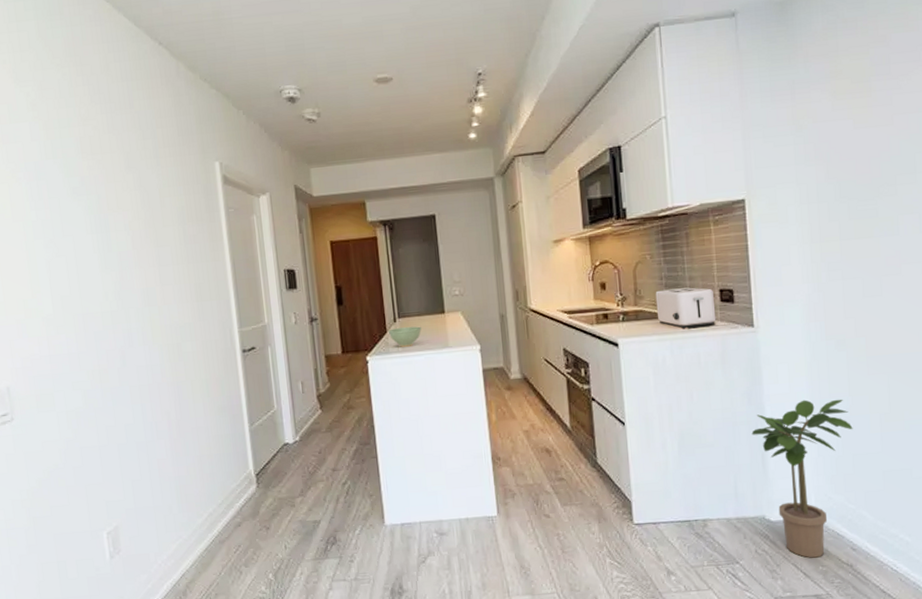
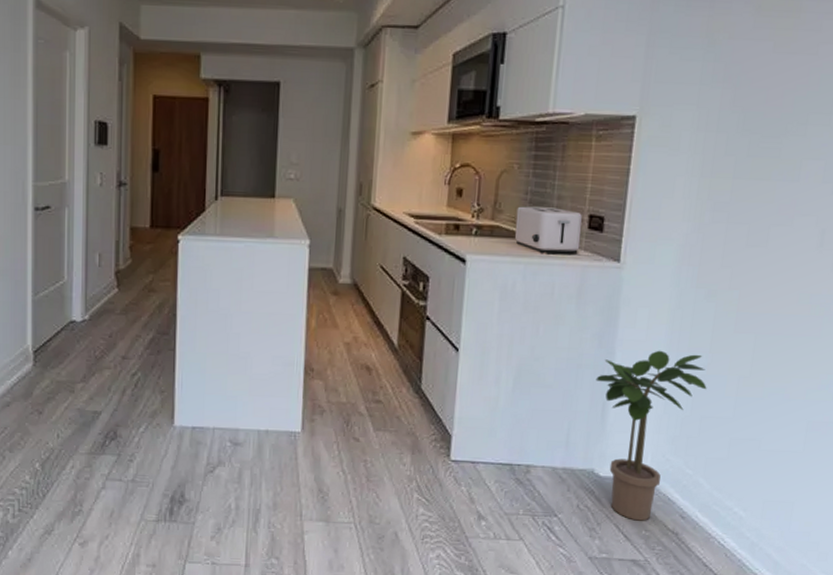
bowl: present [388,326,422,347] -> none [206,207,246,230]

